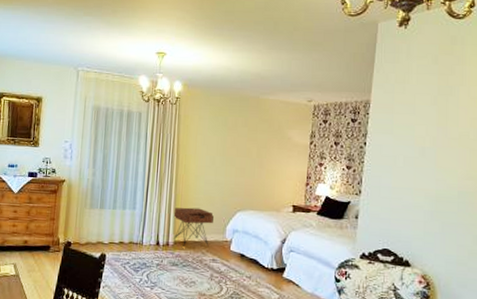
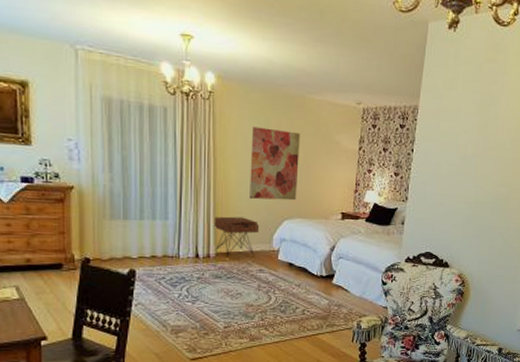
wall art: none [206,126,254,193] -> present [249,127,300,201]

